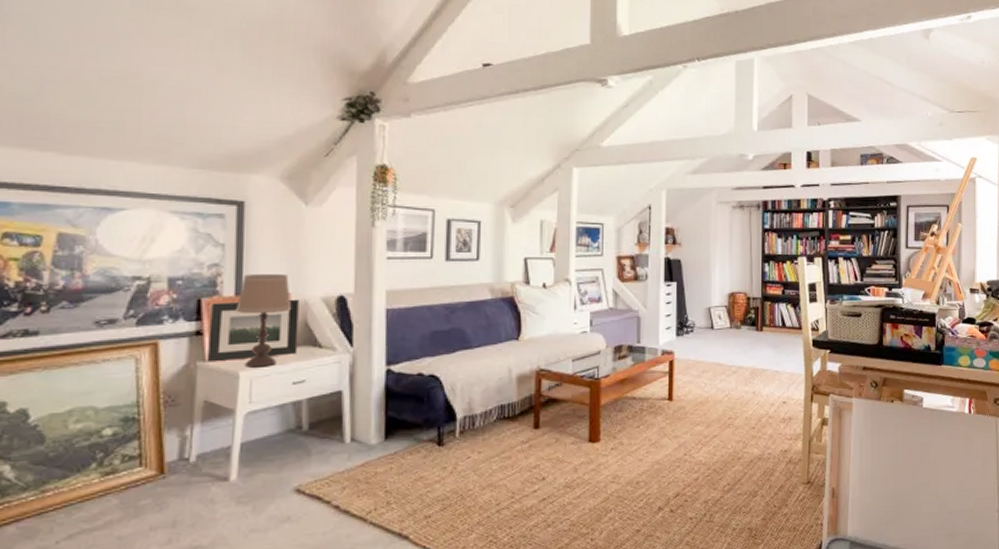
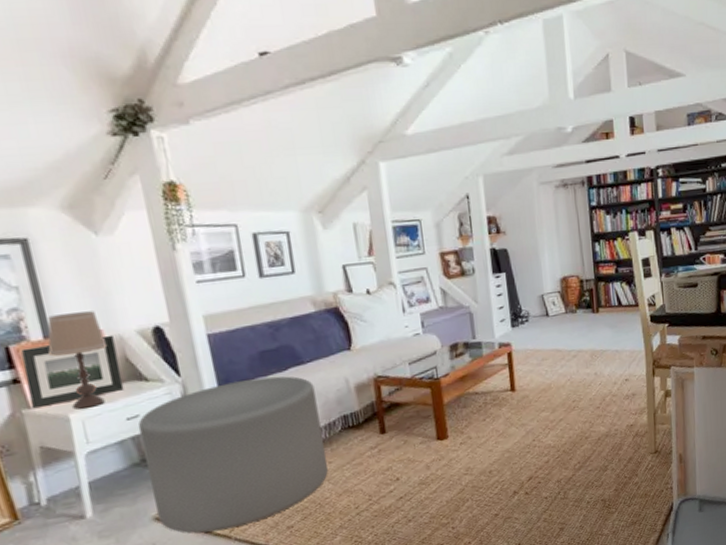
pouf: none [300,357,477,512] -> present [138,376,328,533]

